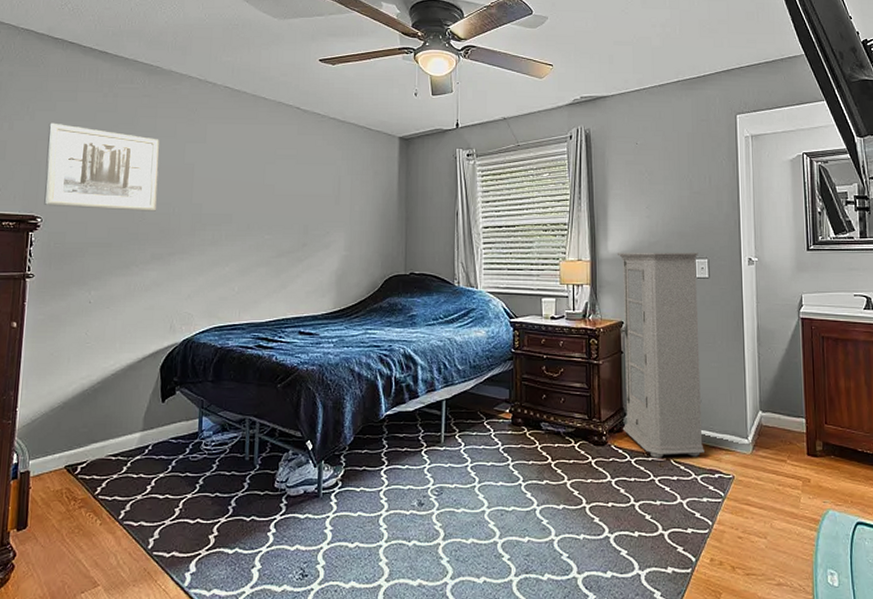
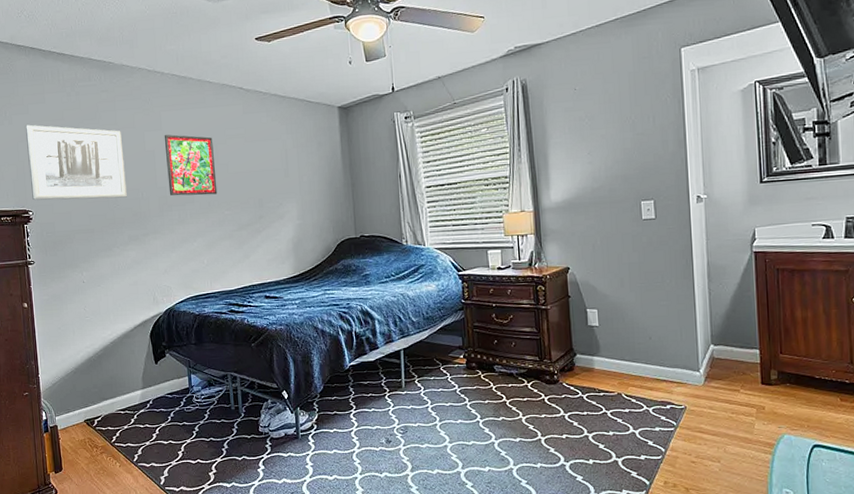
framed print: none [204,148,261,217] -> present [164,134,218,196]
cabinet: present [618,252,704,458] -> none [561,194,655,393]

